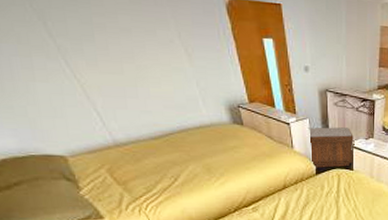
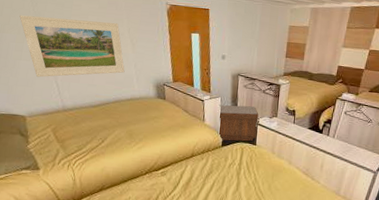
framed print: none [12,14,185,105] -> present [19,15,125,78]

